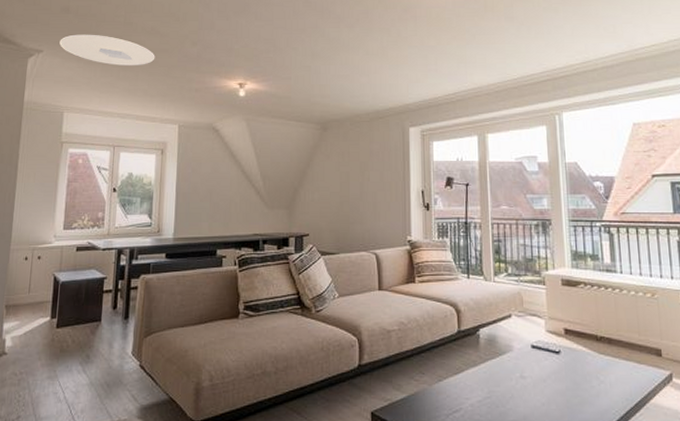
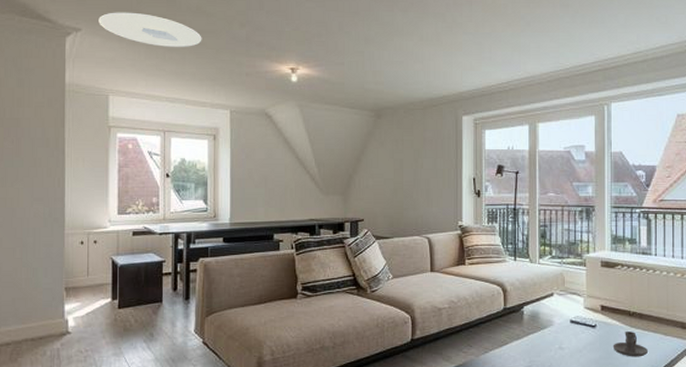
candle holder: none [580,359,621,389] -> present [612,332,649,357]

